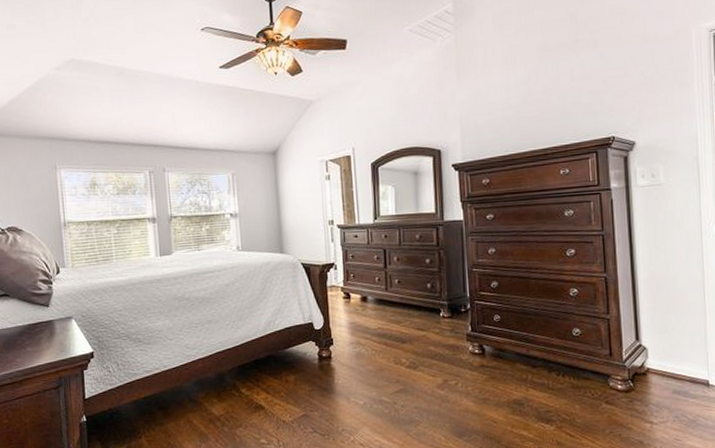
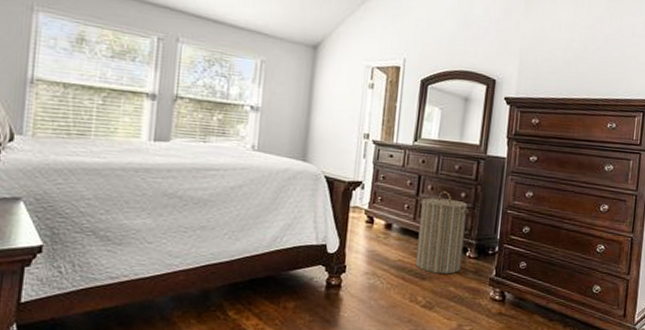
laundry hamper: none [389,259,438,336] -> present [415,190,470,275]

